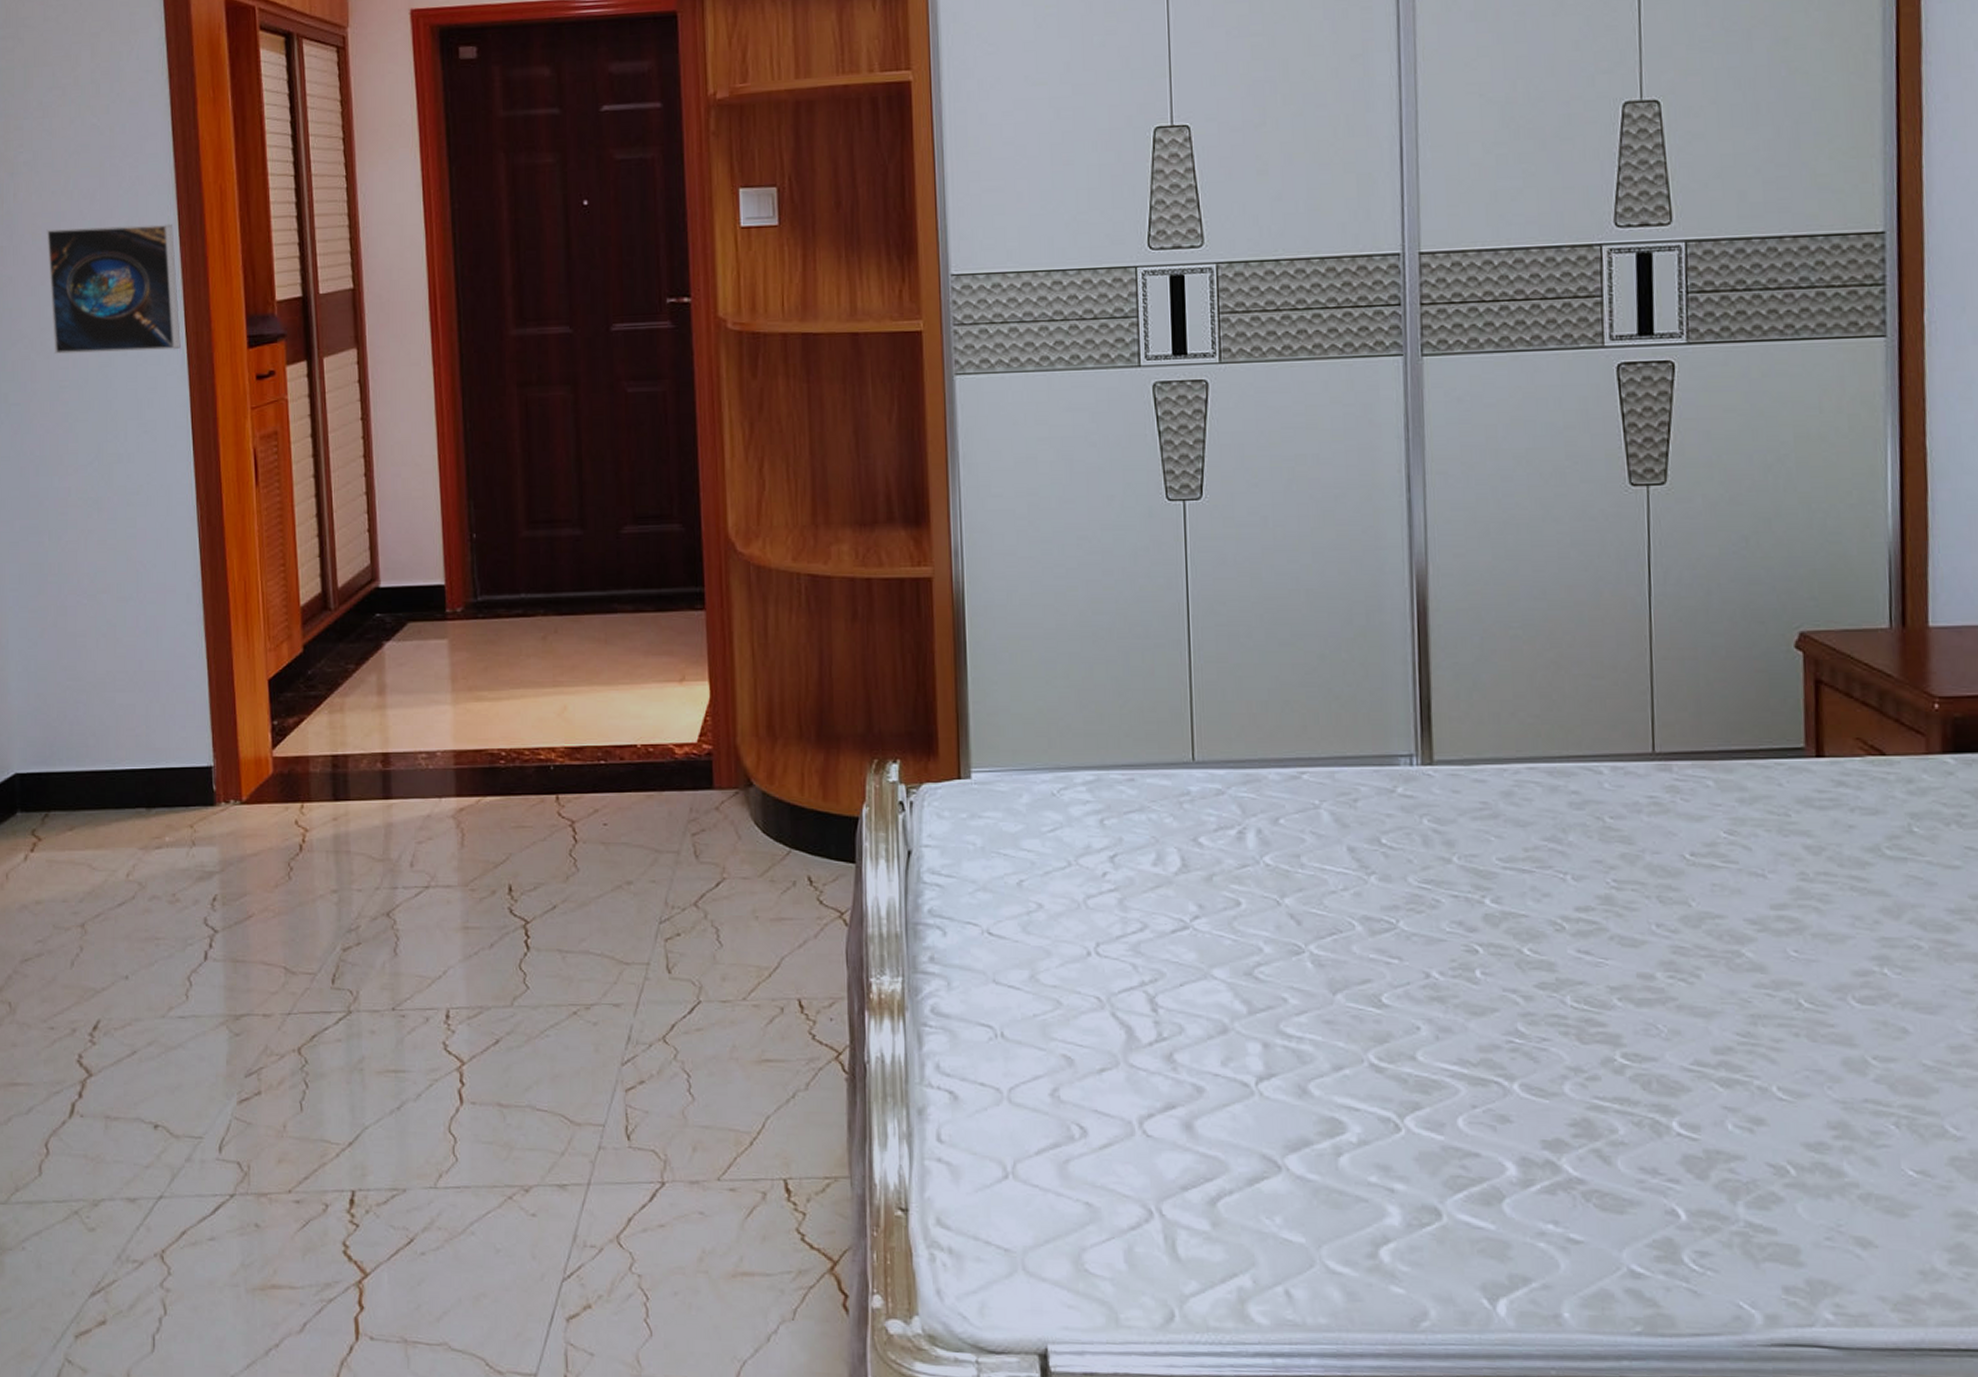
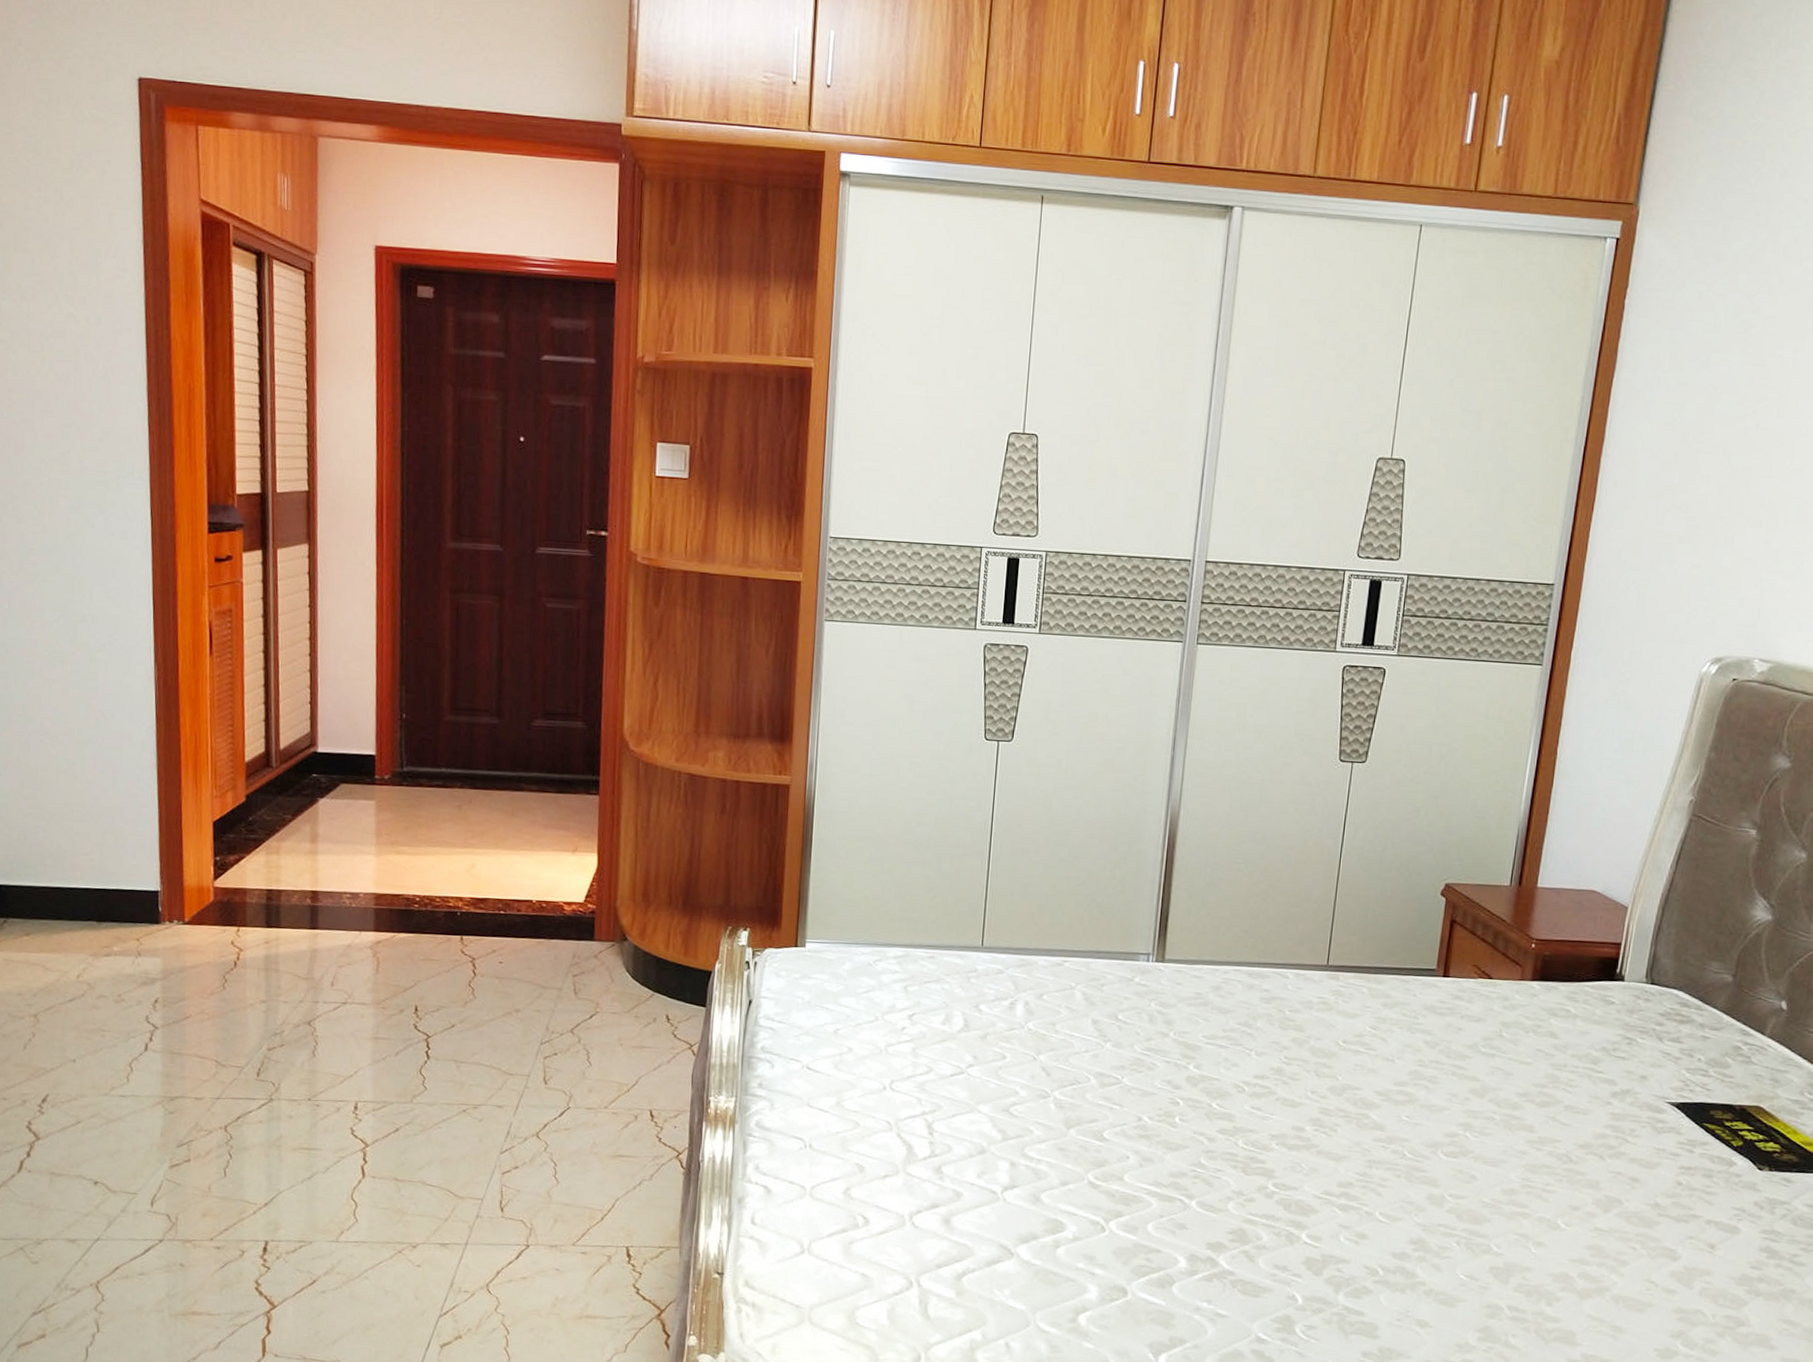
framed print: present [46,224,181,354] -> none [21,404,146,528]

